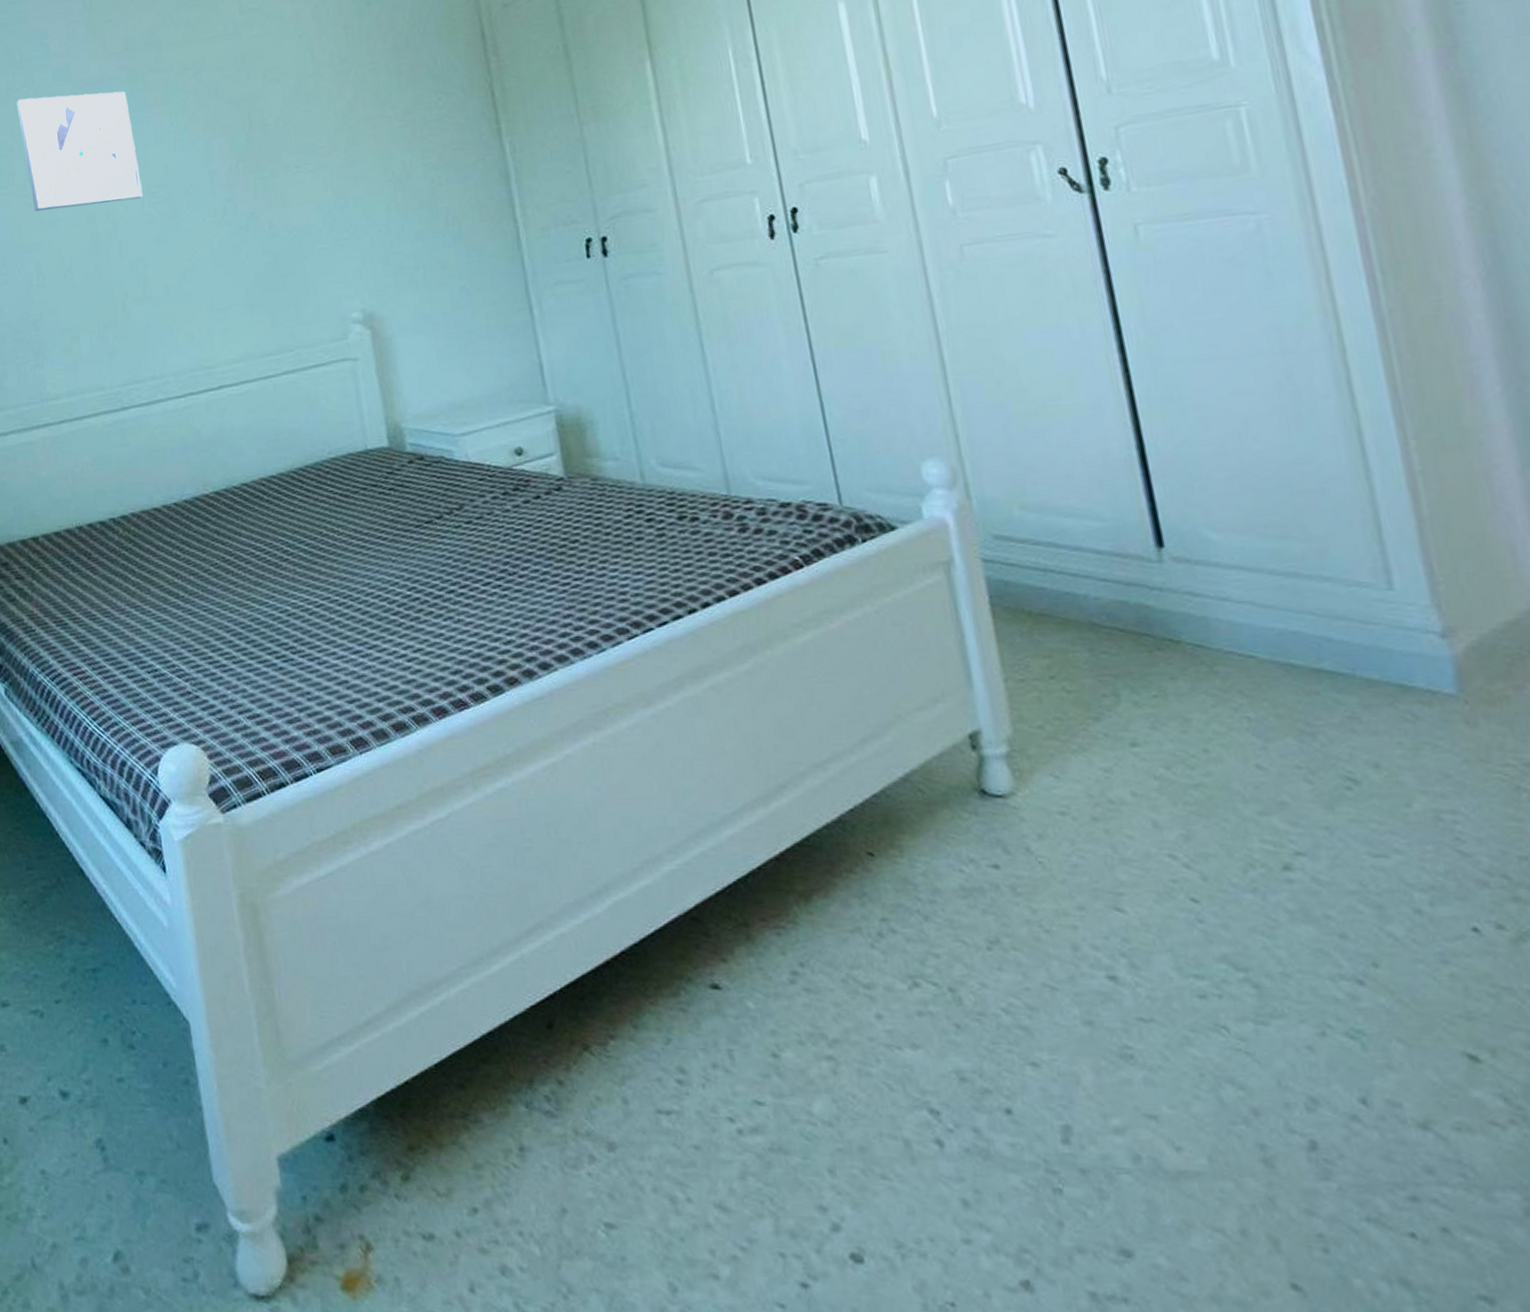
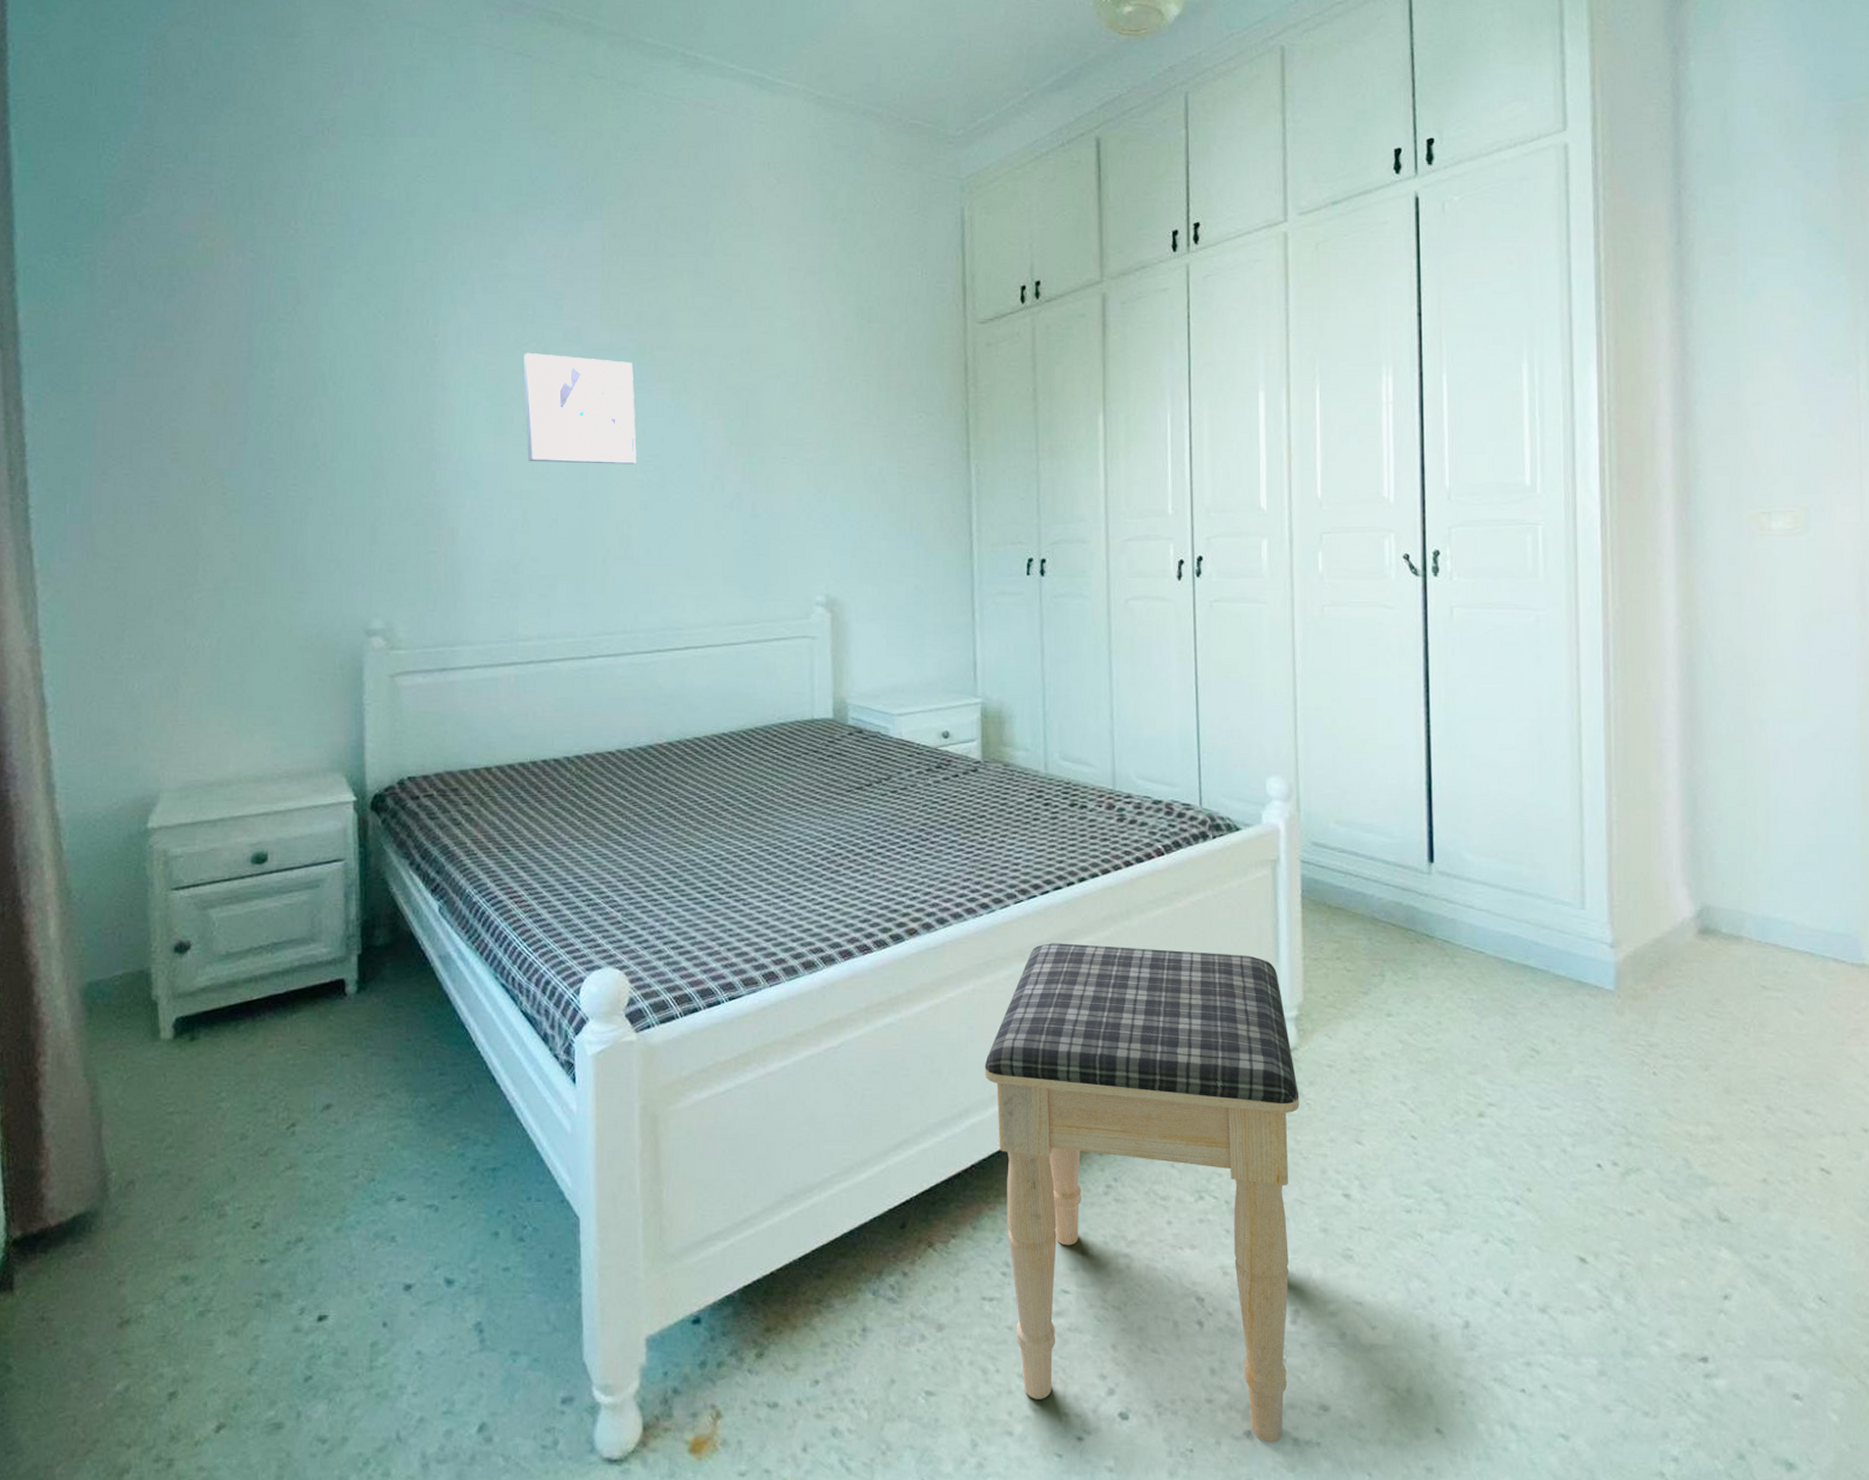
footstool: none [619,681,1073,1297] -> present [984,943,1299,1443]

